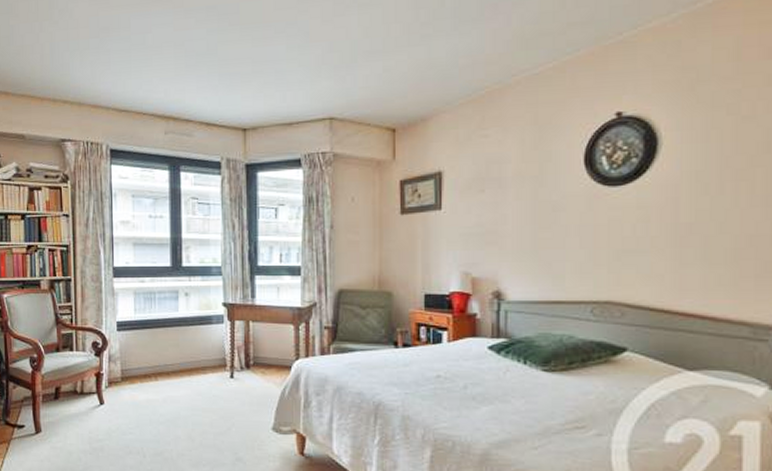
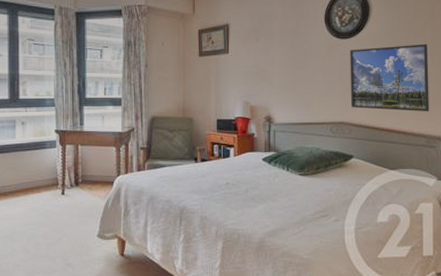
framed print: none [623,189,759,290] -> present [350,44,429,112]

